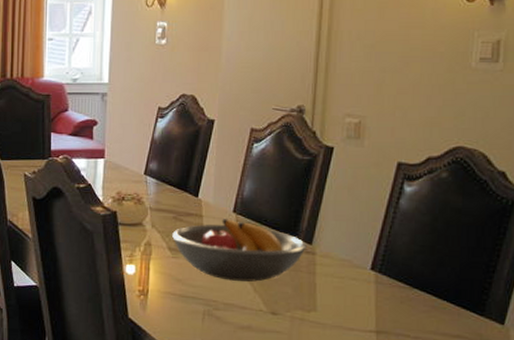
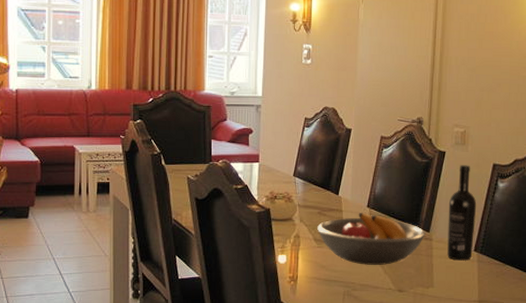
wine bottle: none [335,163,375,281] -> present [447,165,477,261]

